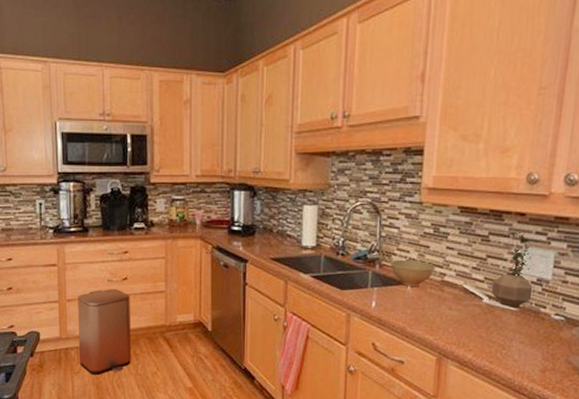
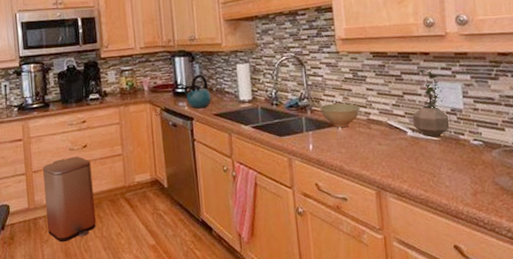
kettle: none [242,213,271,251] -> present [185,74,212,109]

